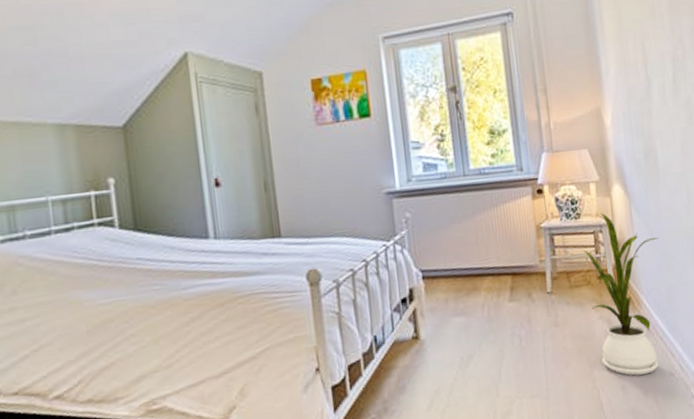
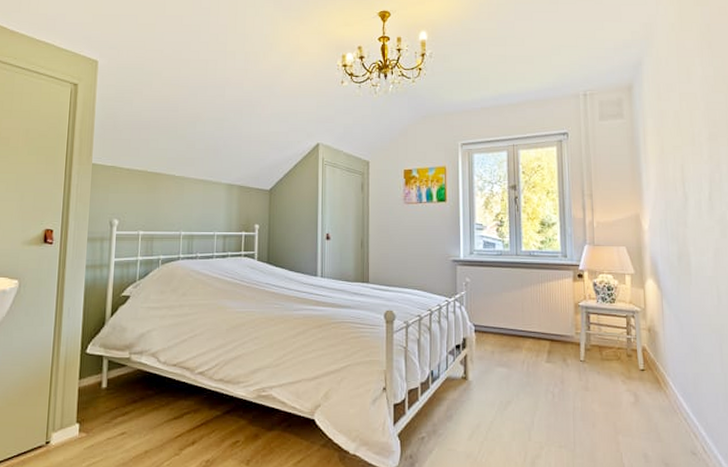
house plant: present [583,213,659,376] -> none [616,301,688,449]

